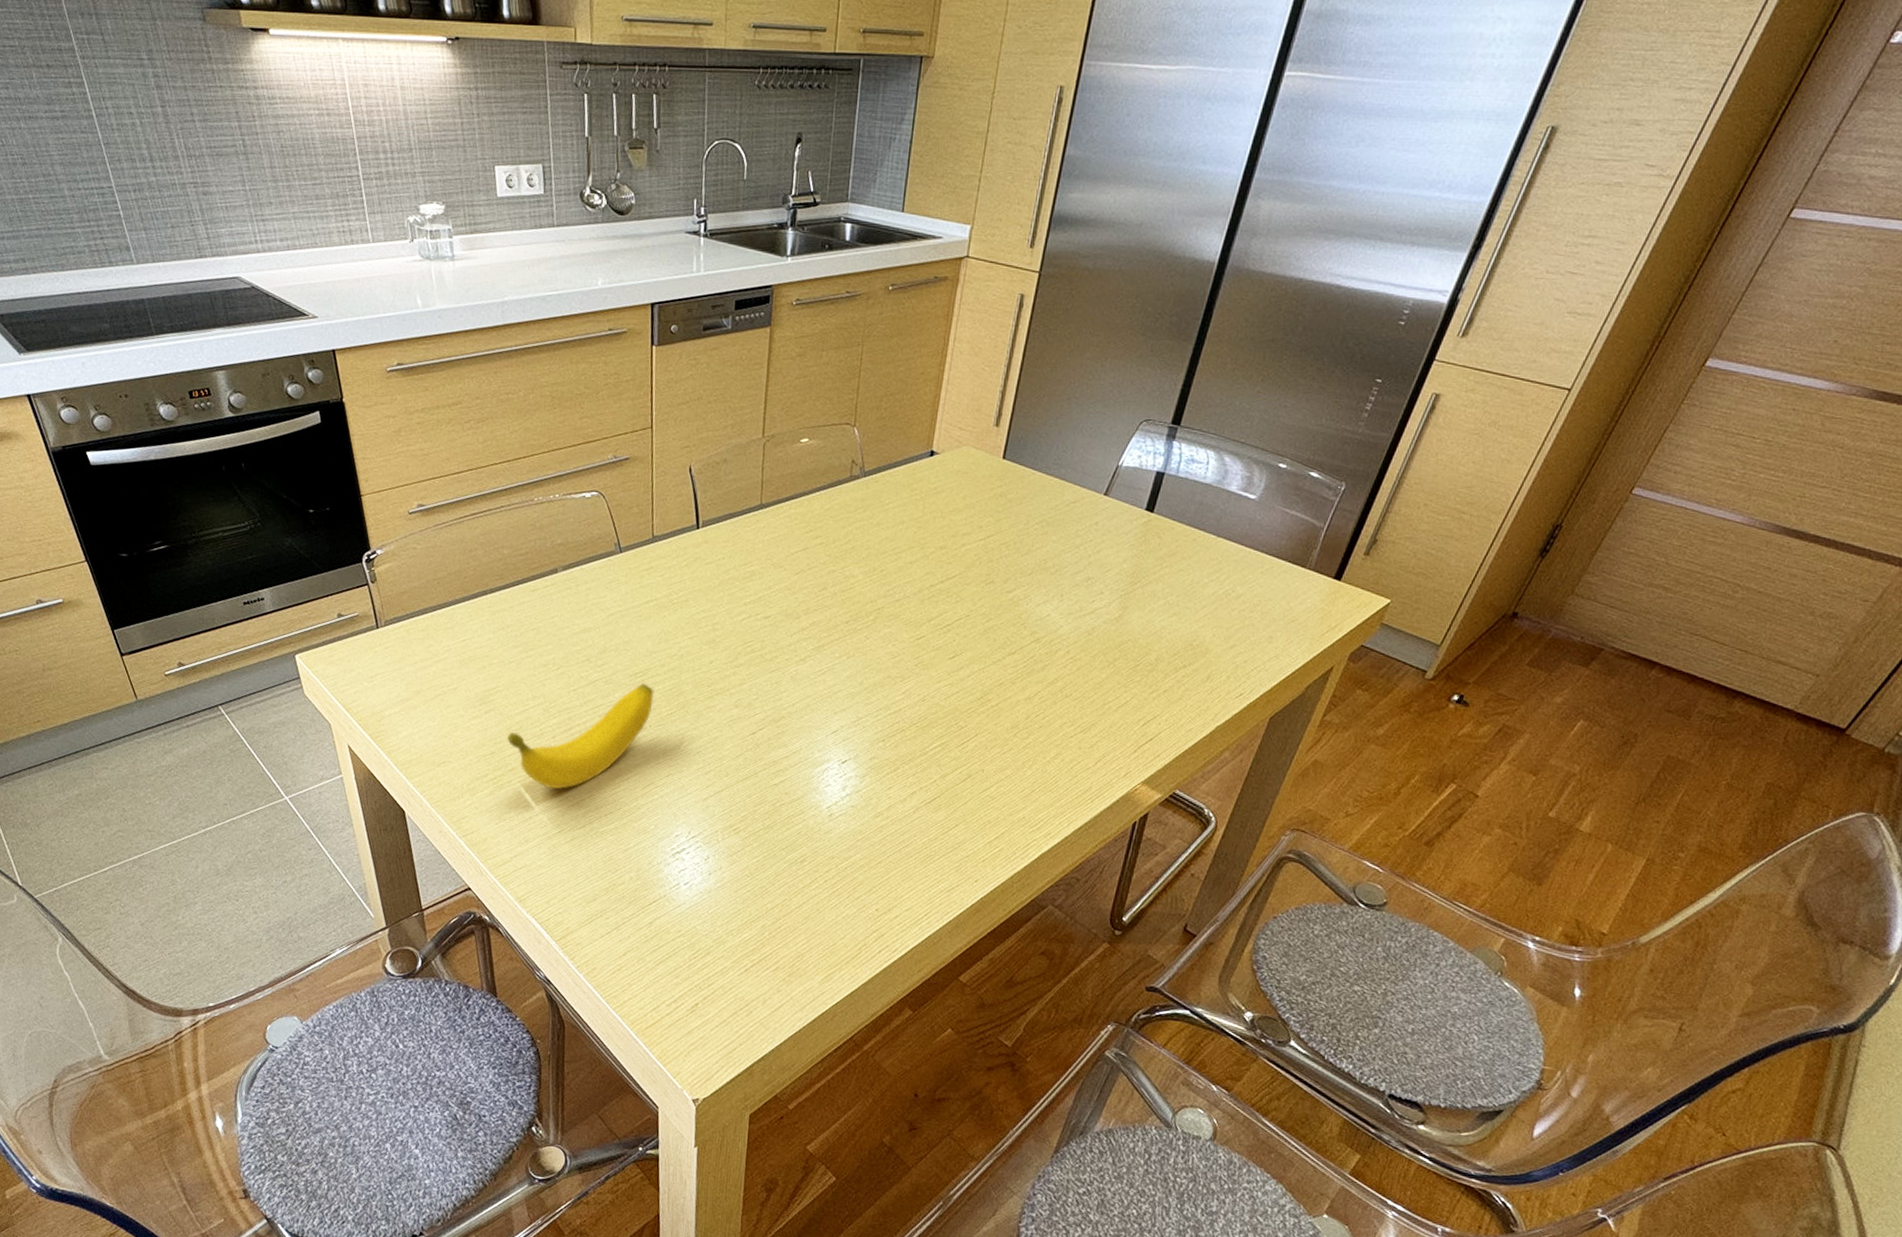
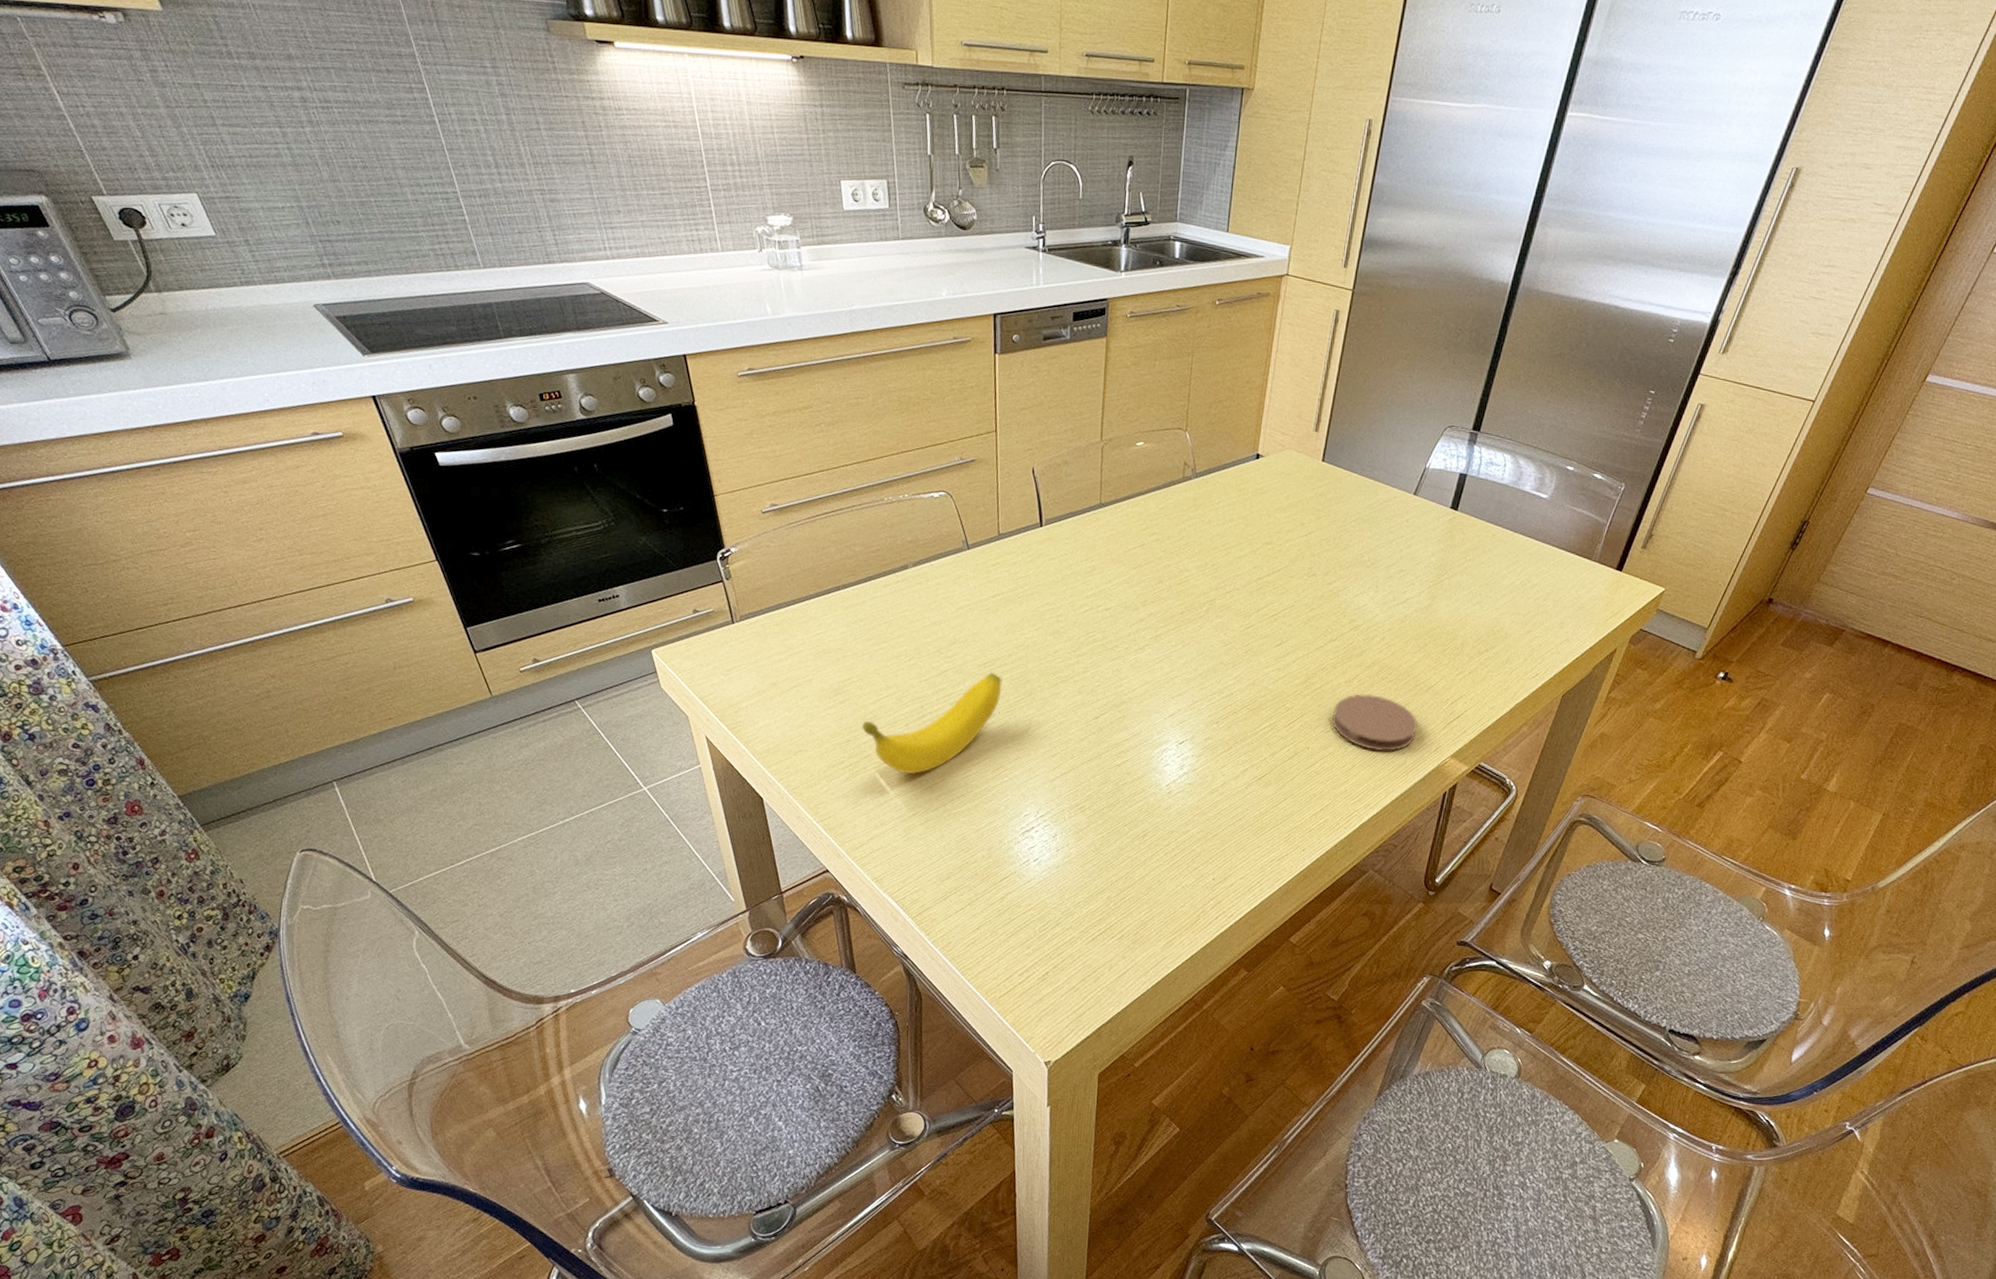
coaster: none [1010,712,1105,776] -> present [1332,693,1417,751]

